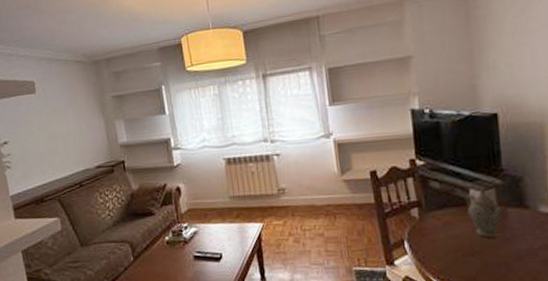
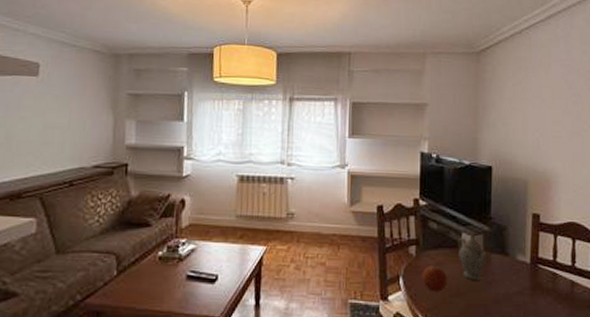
fruit: none [428,226,459,253] -> present [422,266,447,292]

